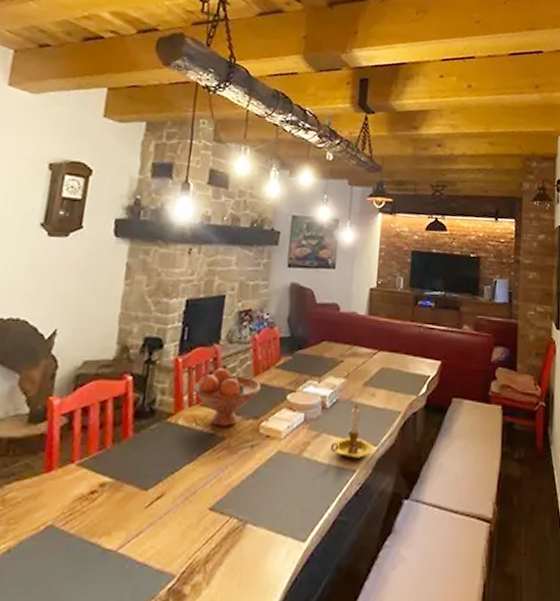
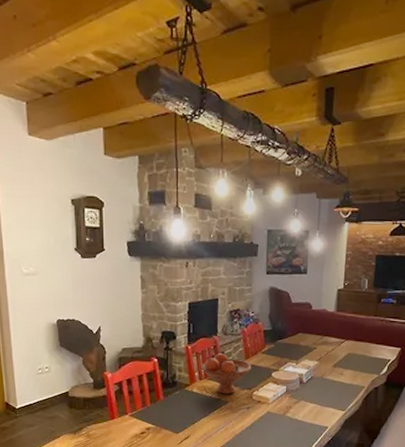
candle holder: present [330,402,373,460] -> none [307,379,342,420]

